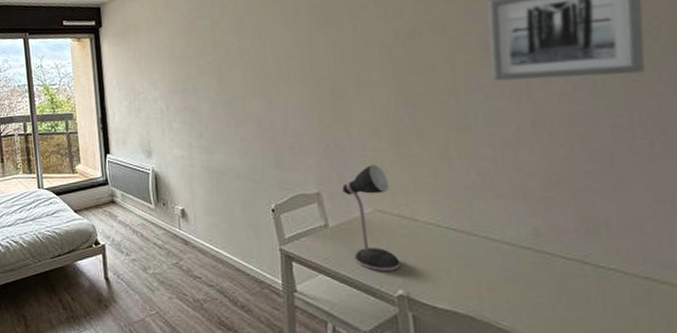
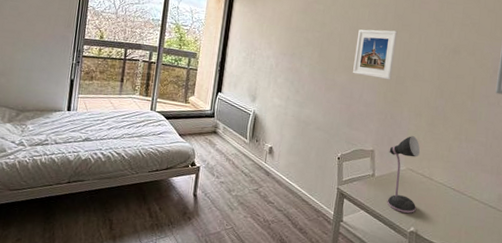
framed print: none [264,27,324,98] -> present [353,29,398,80]

